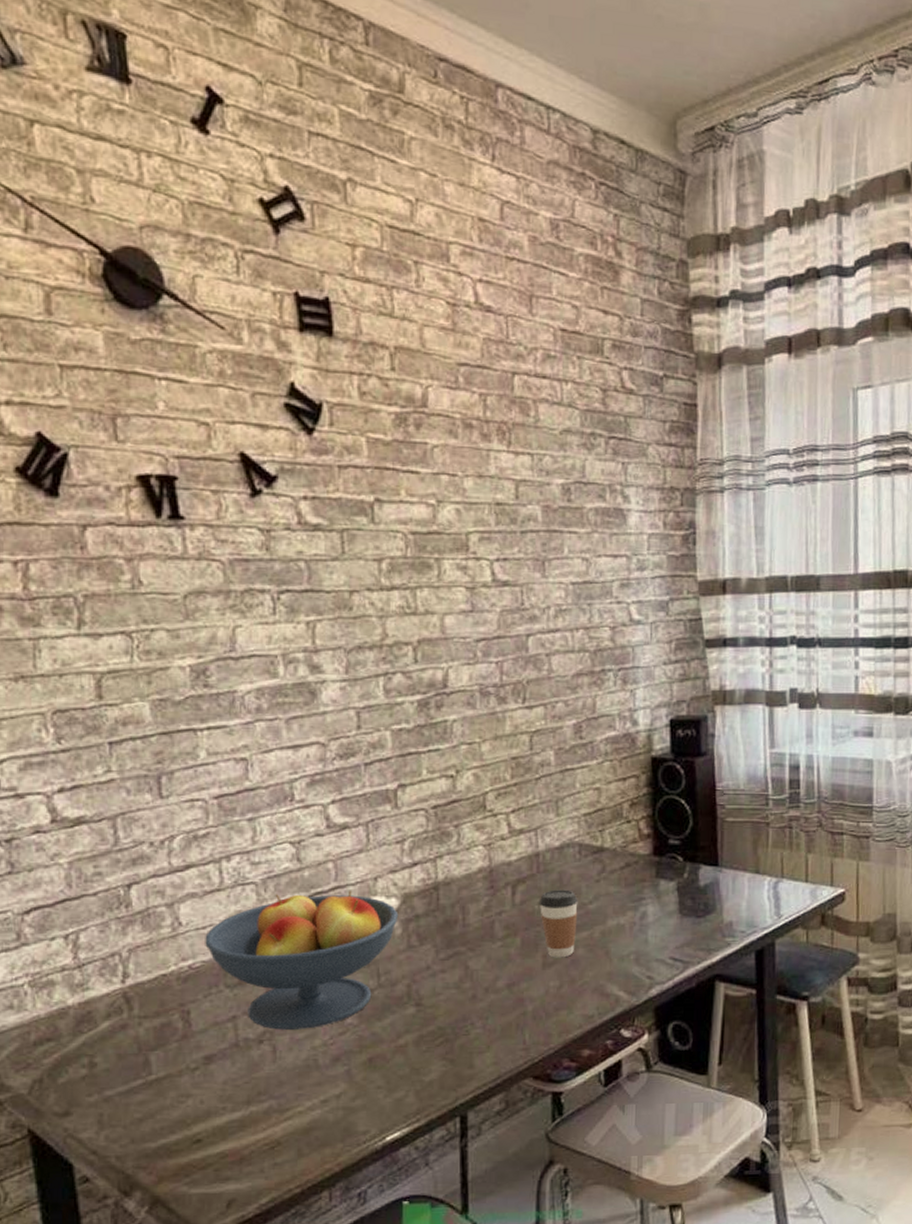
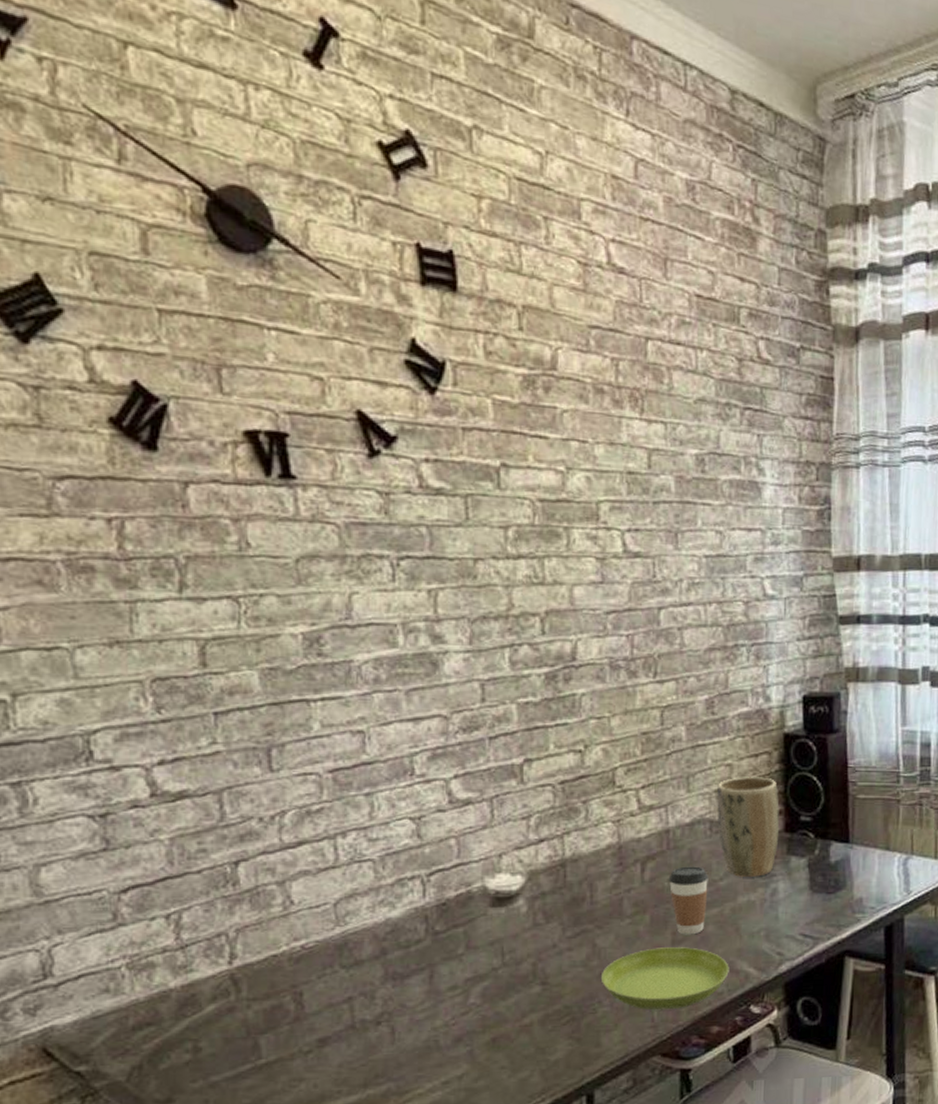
fruit bowl: present [205,890,399,1030] -> none [319,867,524,1011]
saucer: none [473,970,600,1033] -> present [600,947,729,1011]
plant pot: none [586,800,648,900] -> present [717,777,779,877]

